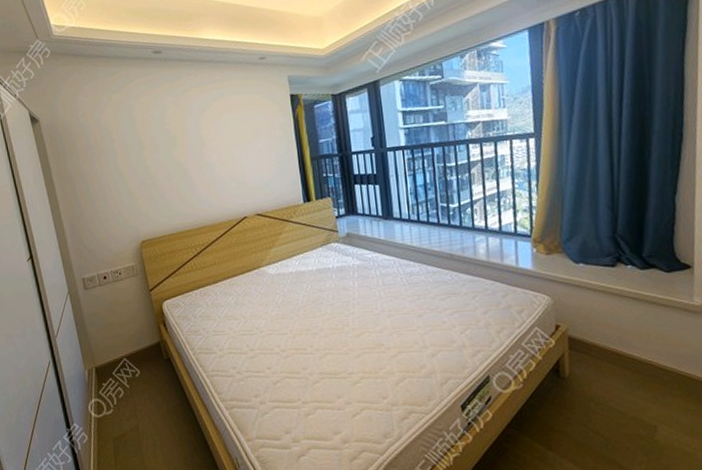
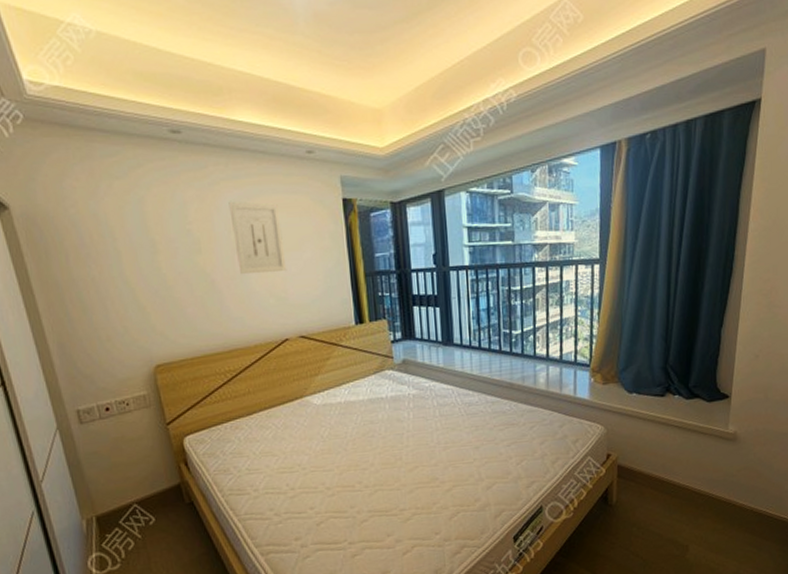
wall art: none [198,103,245,164] -> present [228,202,287,275]

